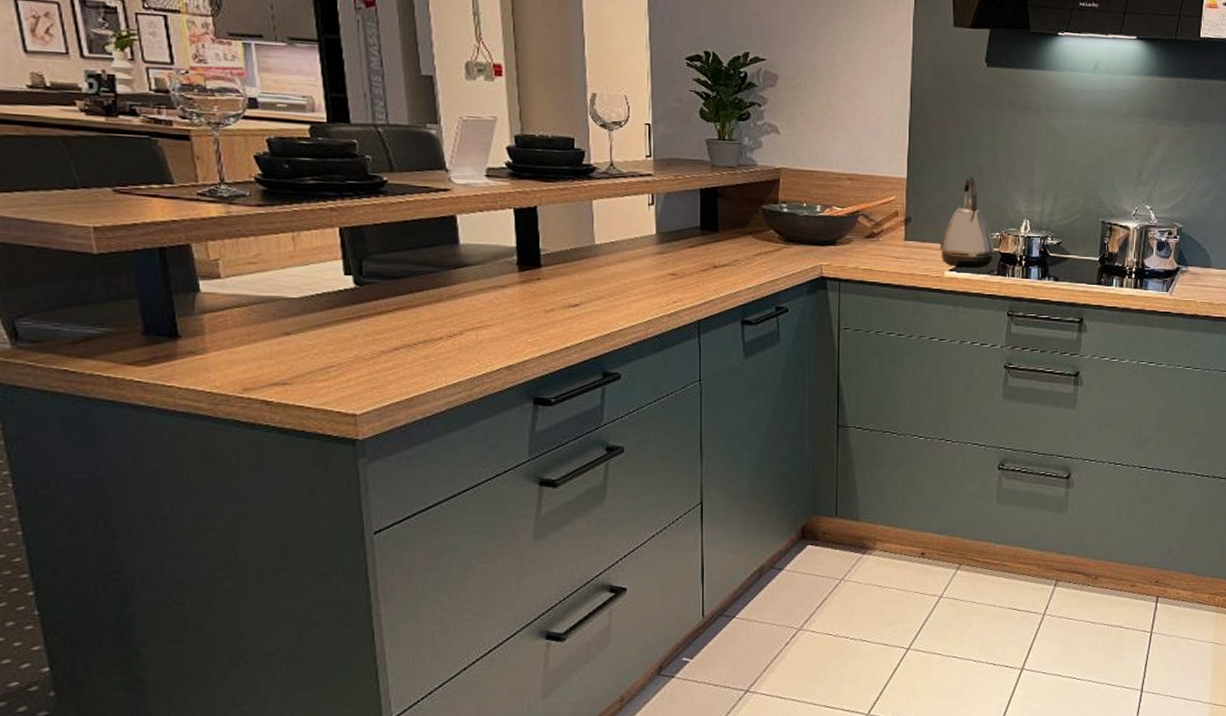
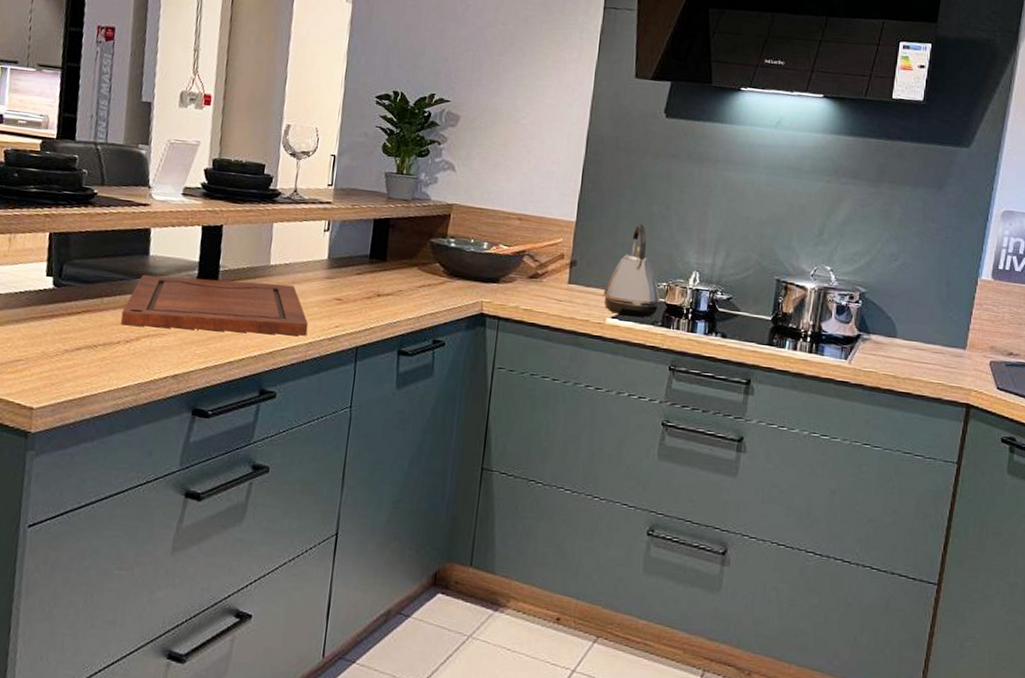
cutting board: none [438,263,645,320] -> present [121,274,309,336]

